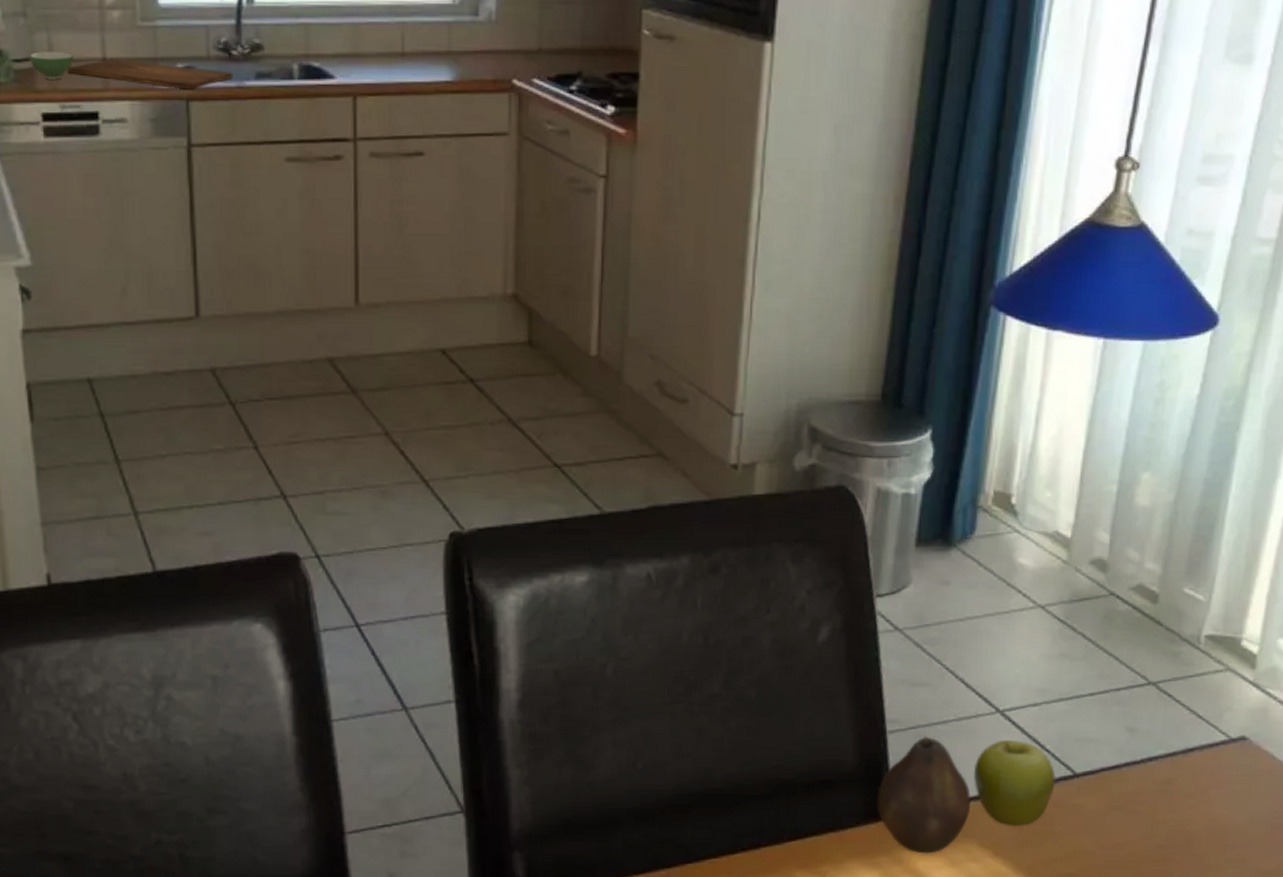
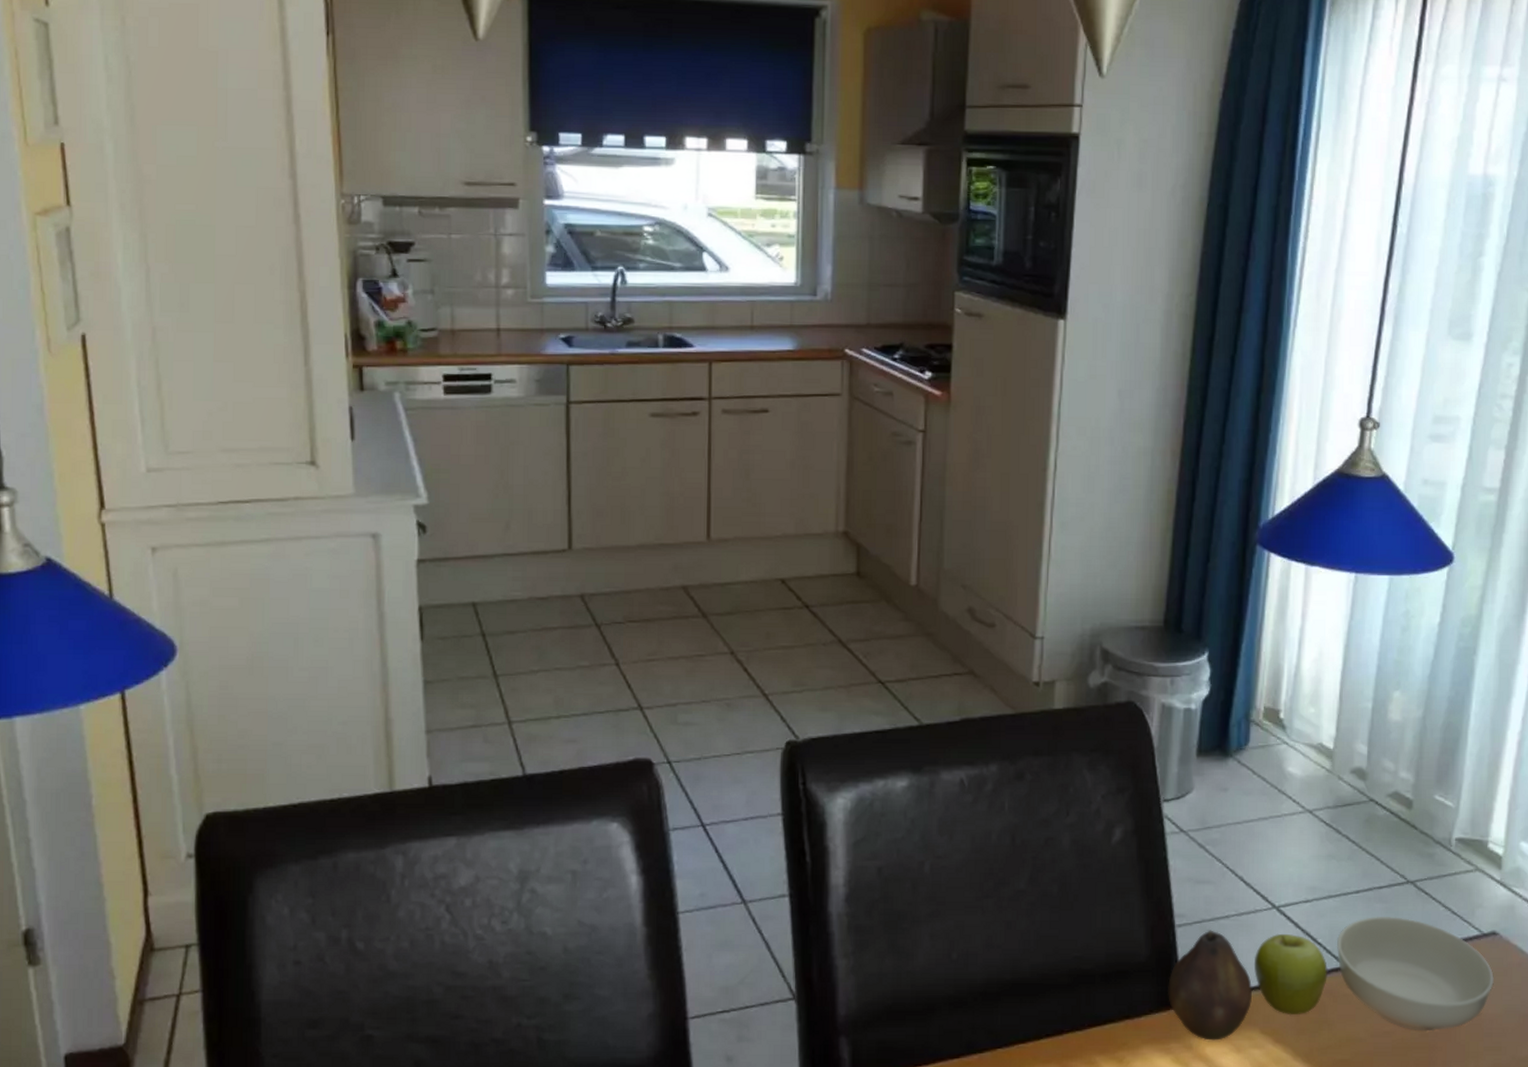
bowl: present [28,50,75,81] -> none [434,322,473,347]
cutting board: present [66,58,233,90] -> none [466,329,608,356]
bowl: none [1066,720,1241,843] -> present [1336,916,1494,1032]

